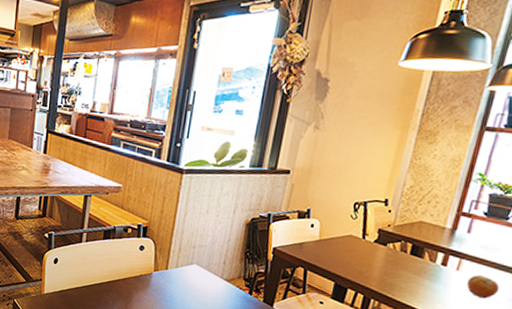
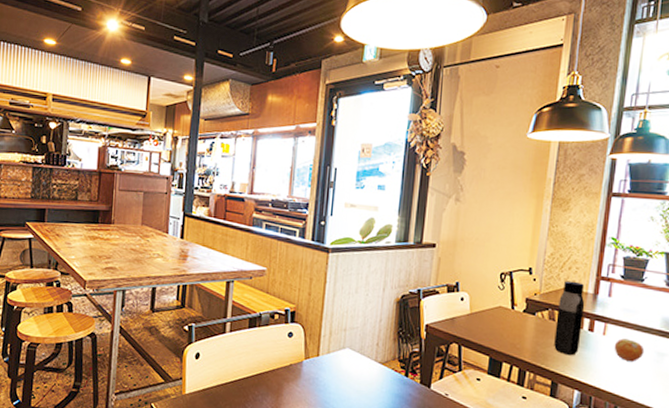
water bottle: none [402,214,442,288] -> present [554,281,585,356]

